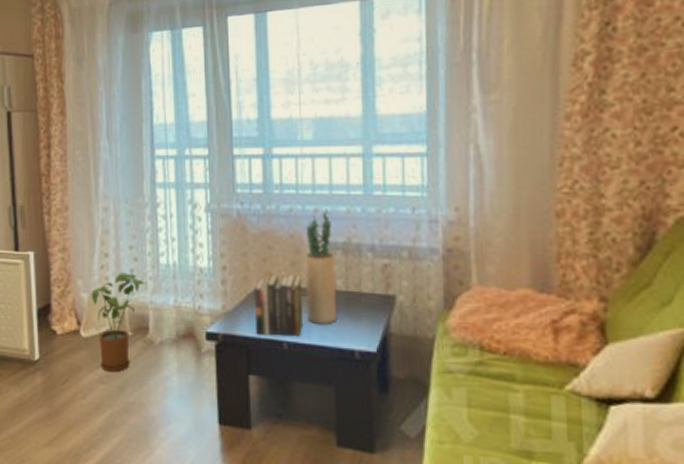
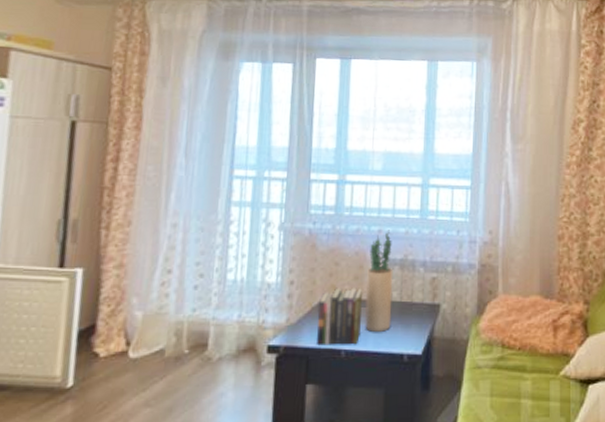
house plant: present [91,273,146,373] -> none [146,289,210,394]

